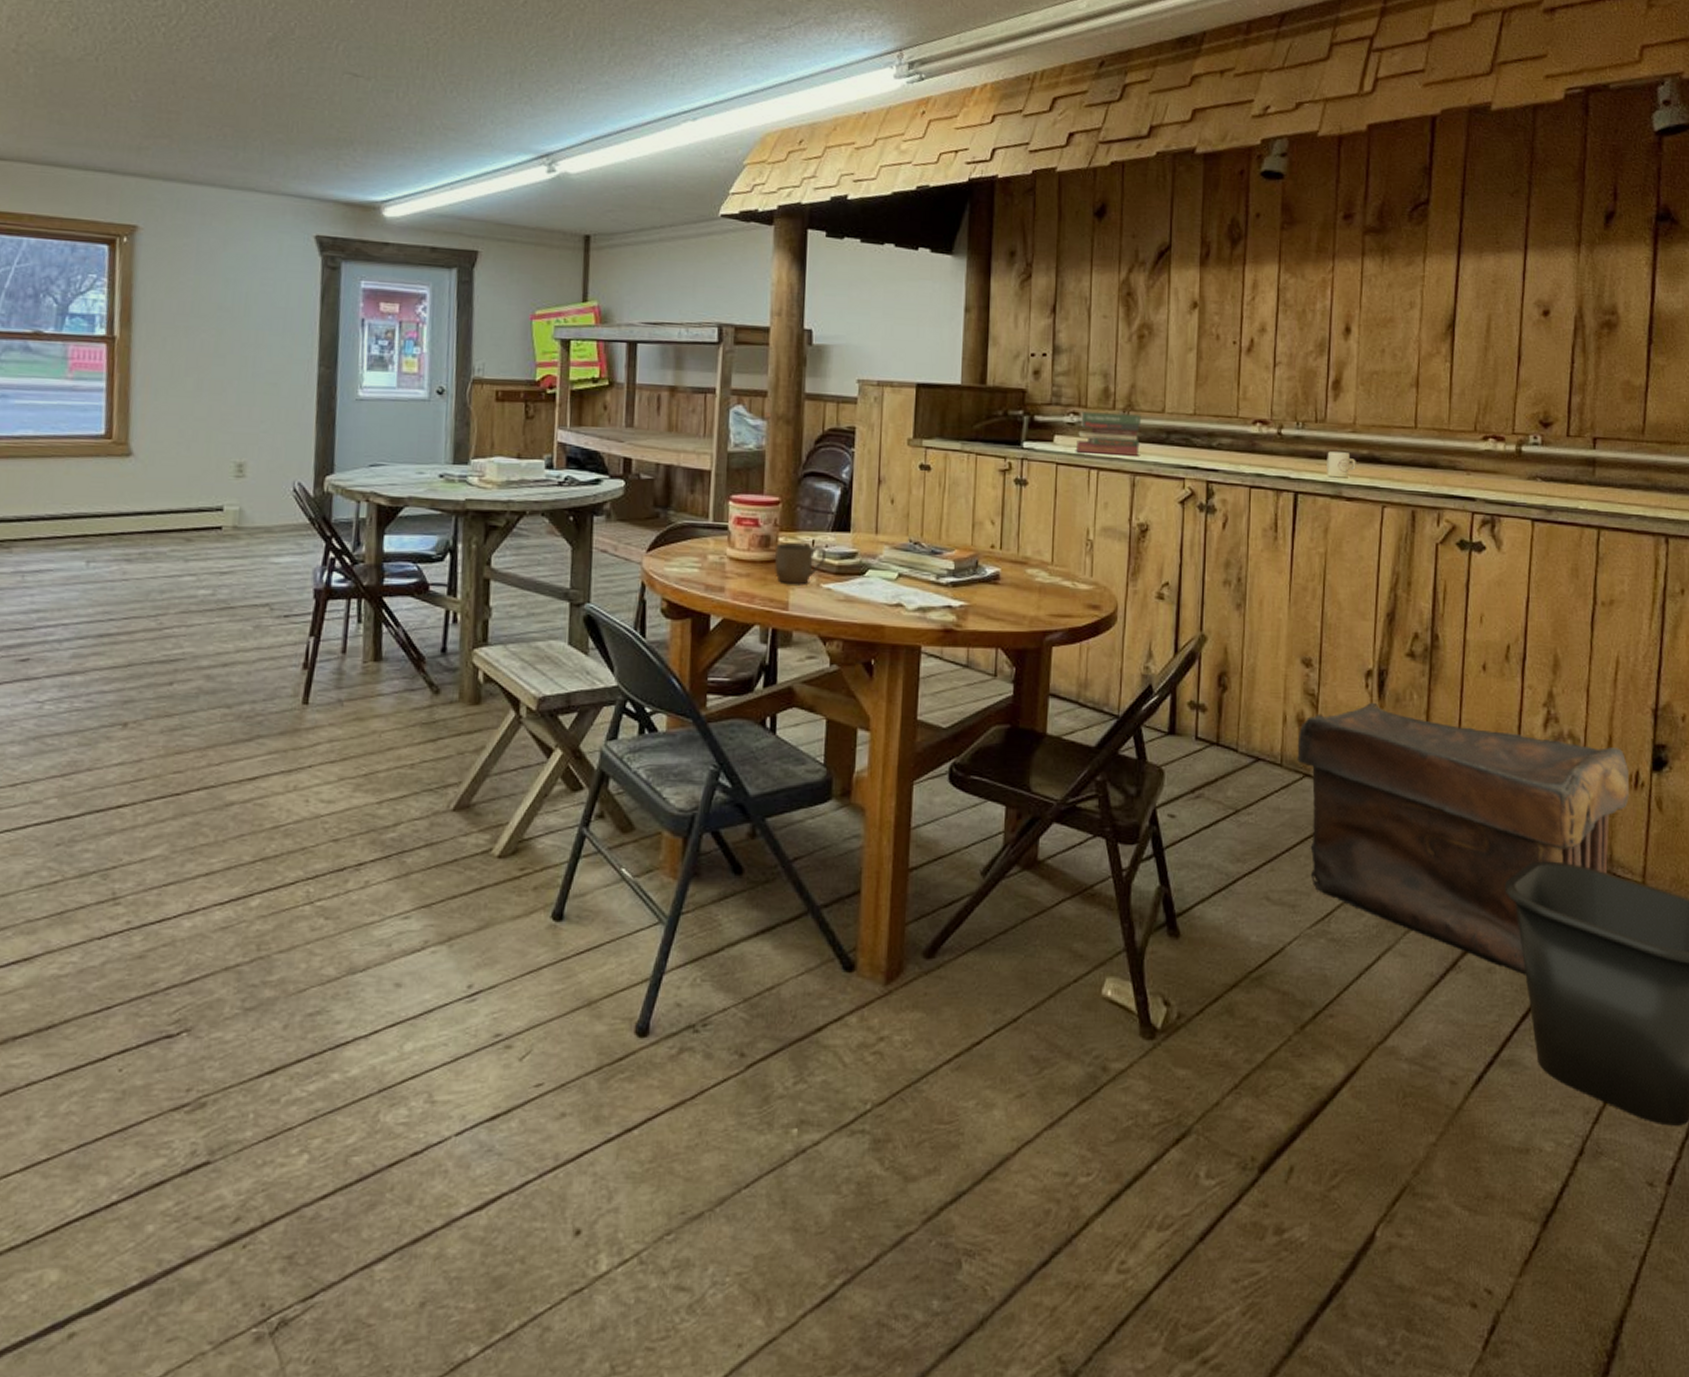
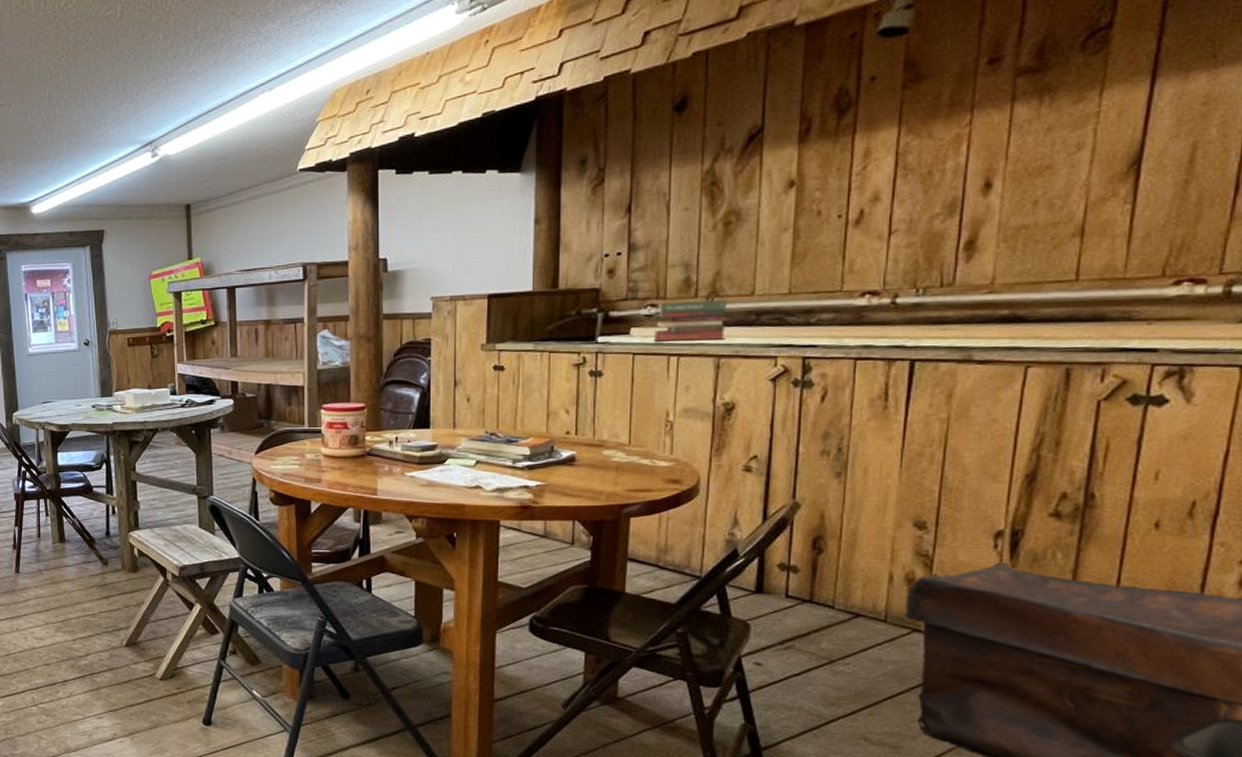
mug: present [775,543,827,584] -> none [364,440,409,473]
mug: present [1327,451,1356,478] -> none [953,314,993,342]

